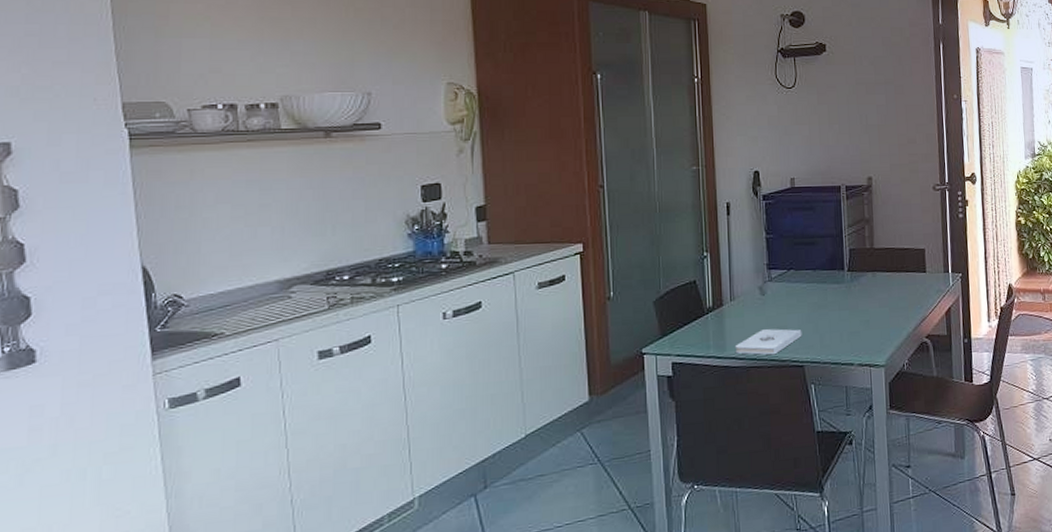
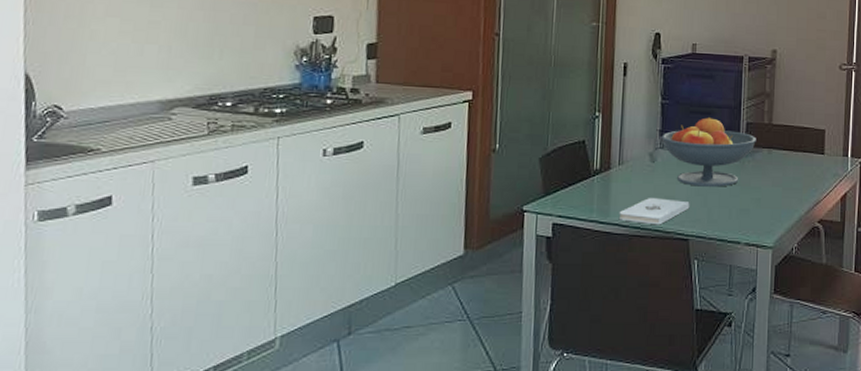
fruit bowl: none [769,246,860,315] -> present [661,116,756,187]

